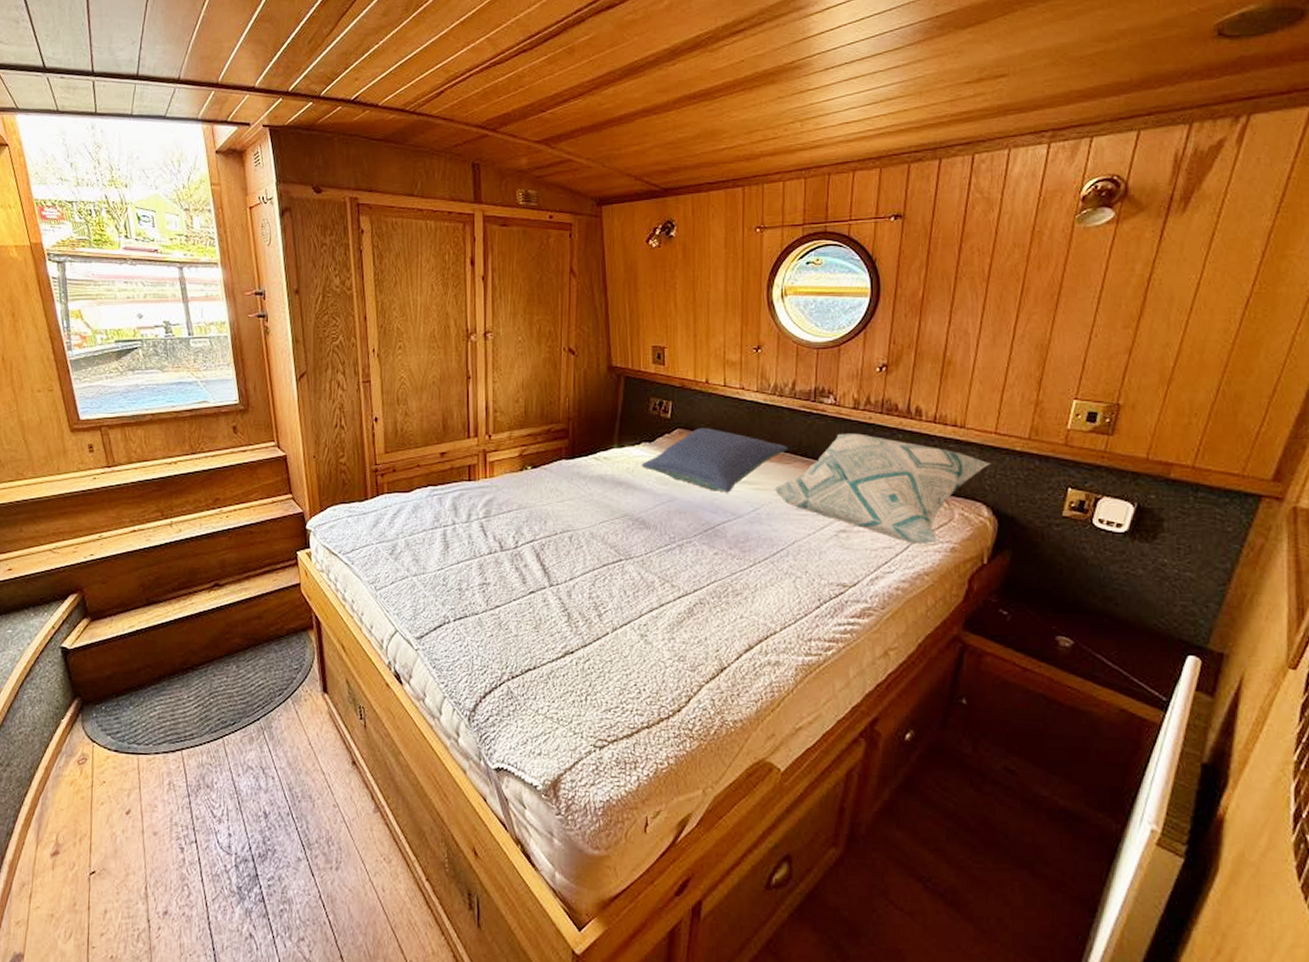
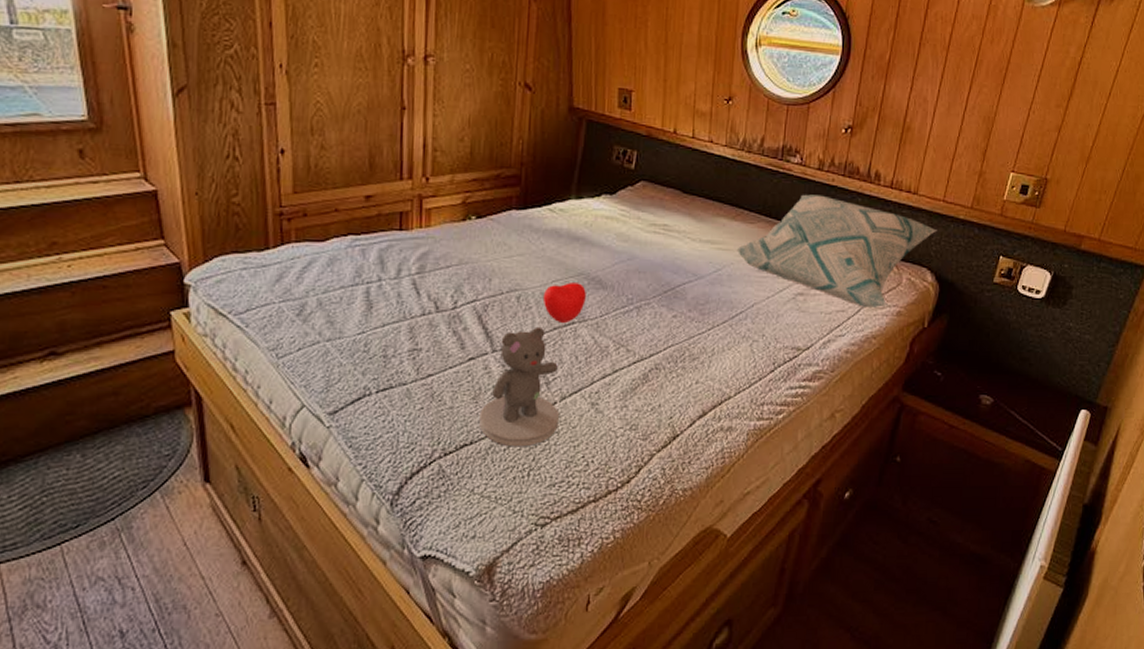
teddy bear: none [541,523,631,674] -> present [479,283,586,447]
pillow: present [641,427,788,493] -> none [600,180,753,252]

